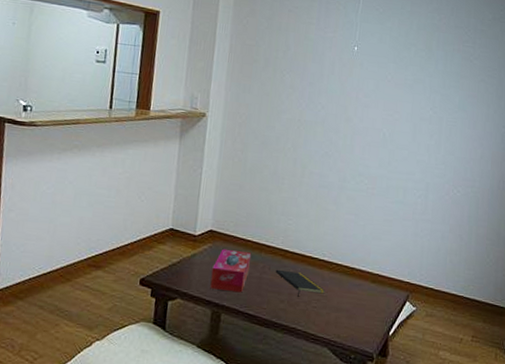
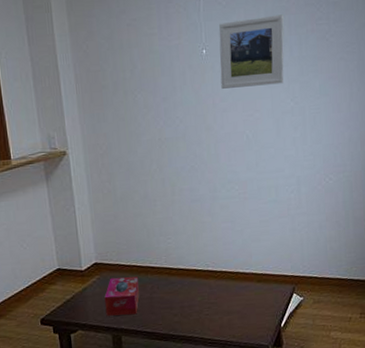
notepad: present [275,269,326,297] -> none [164,286,215,308]
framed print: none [366,27,434,92] -> present [219,14,284,89]

